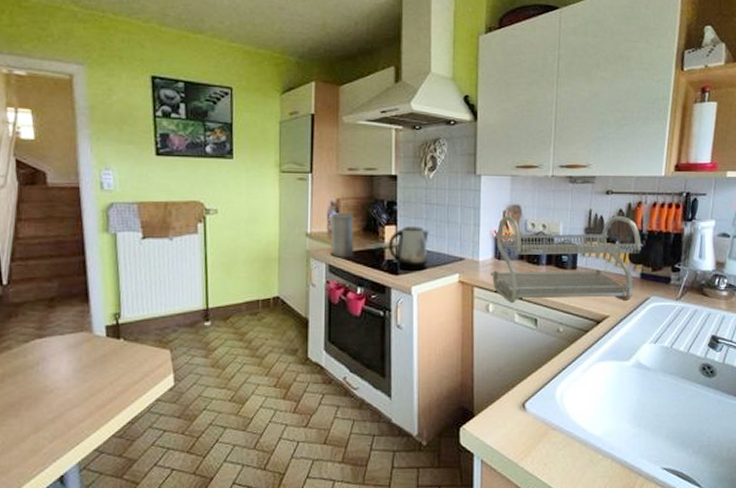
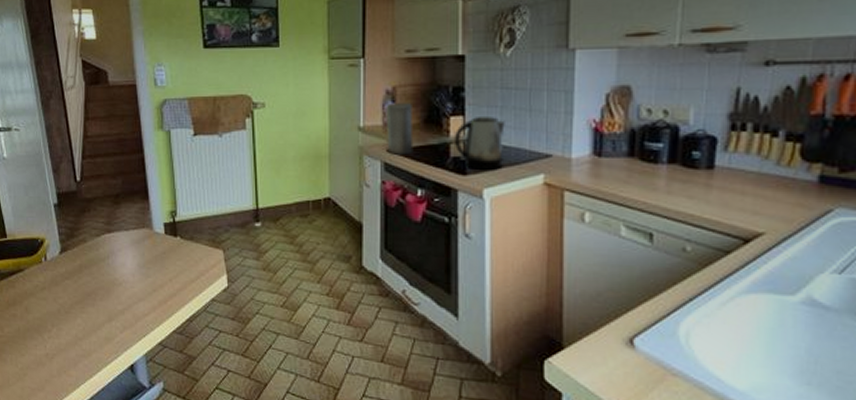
dish rack: present [491,215,643,304] -> none [587,94,824,215]

